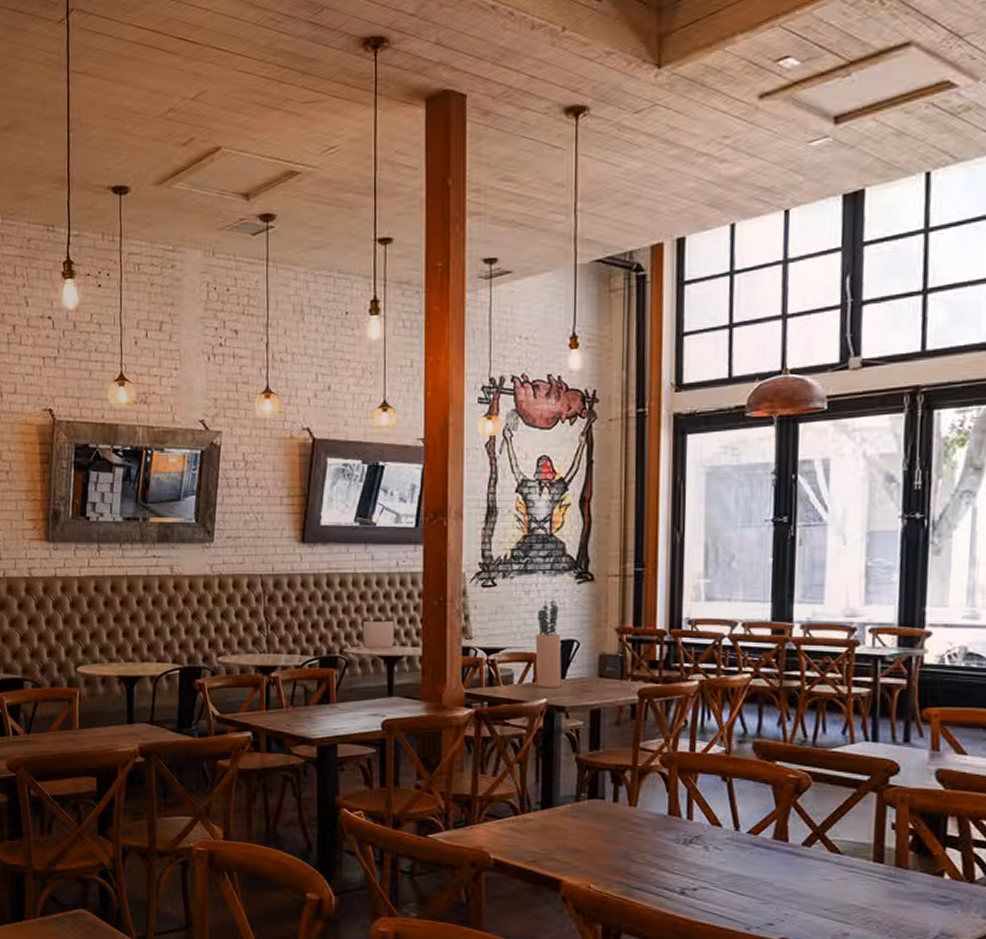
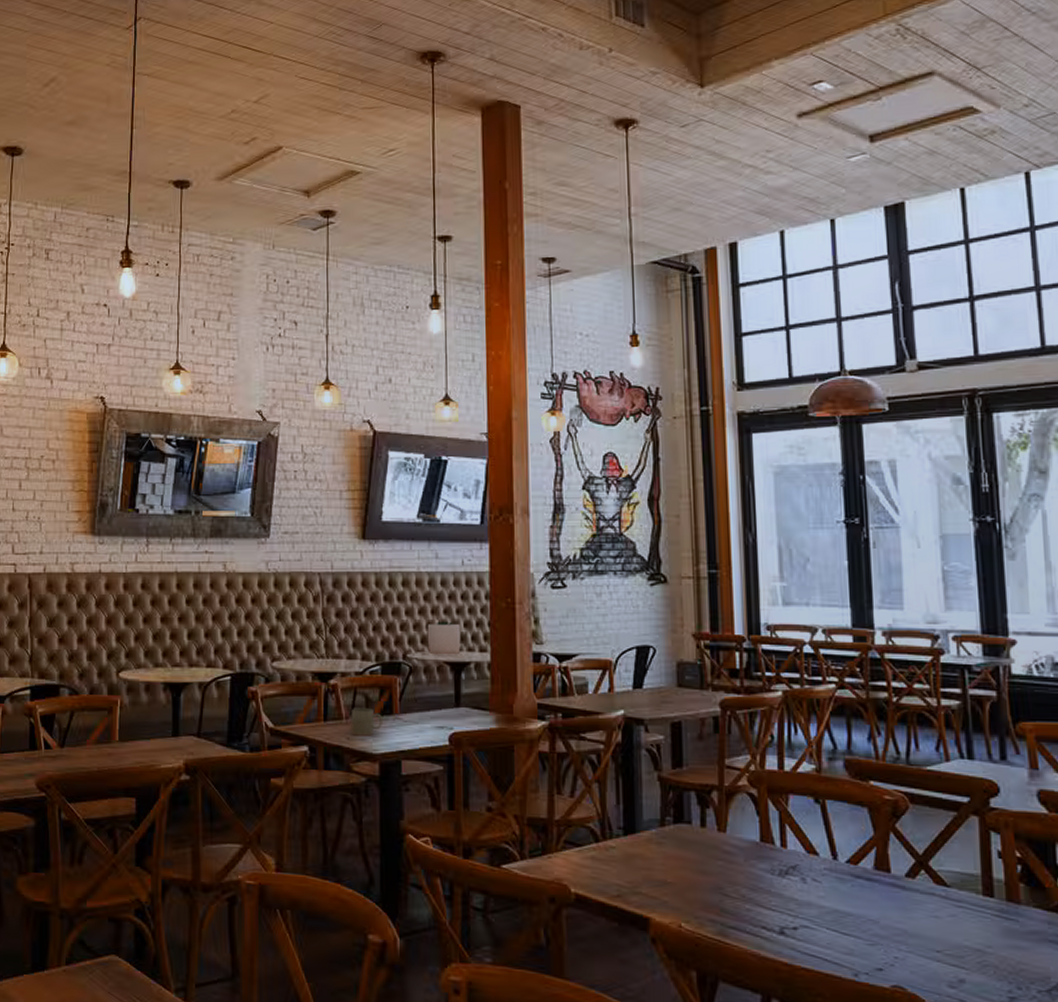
mug: none [290,698,320,723] -> present [350,708,382,736]
vase: present [535,598,562,689] -> none [609,600,639,699]

